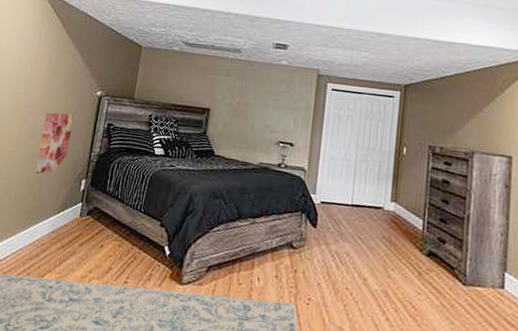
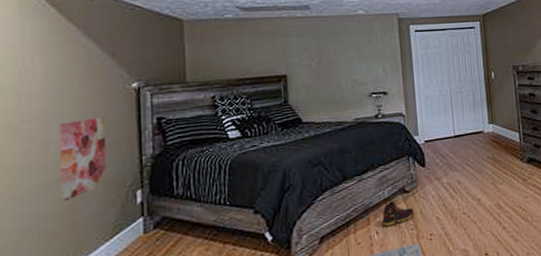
shoe: none [263,252,297,278] -> present [381,200,414,227]

